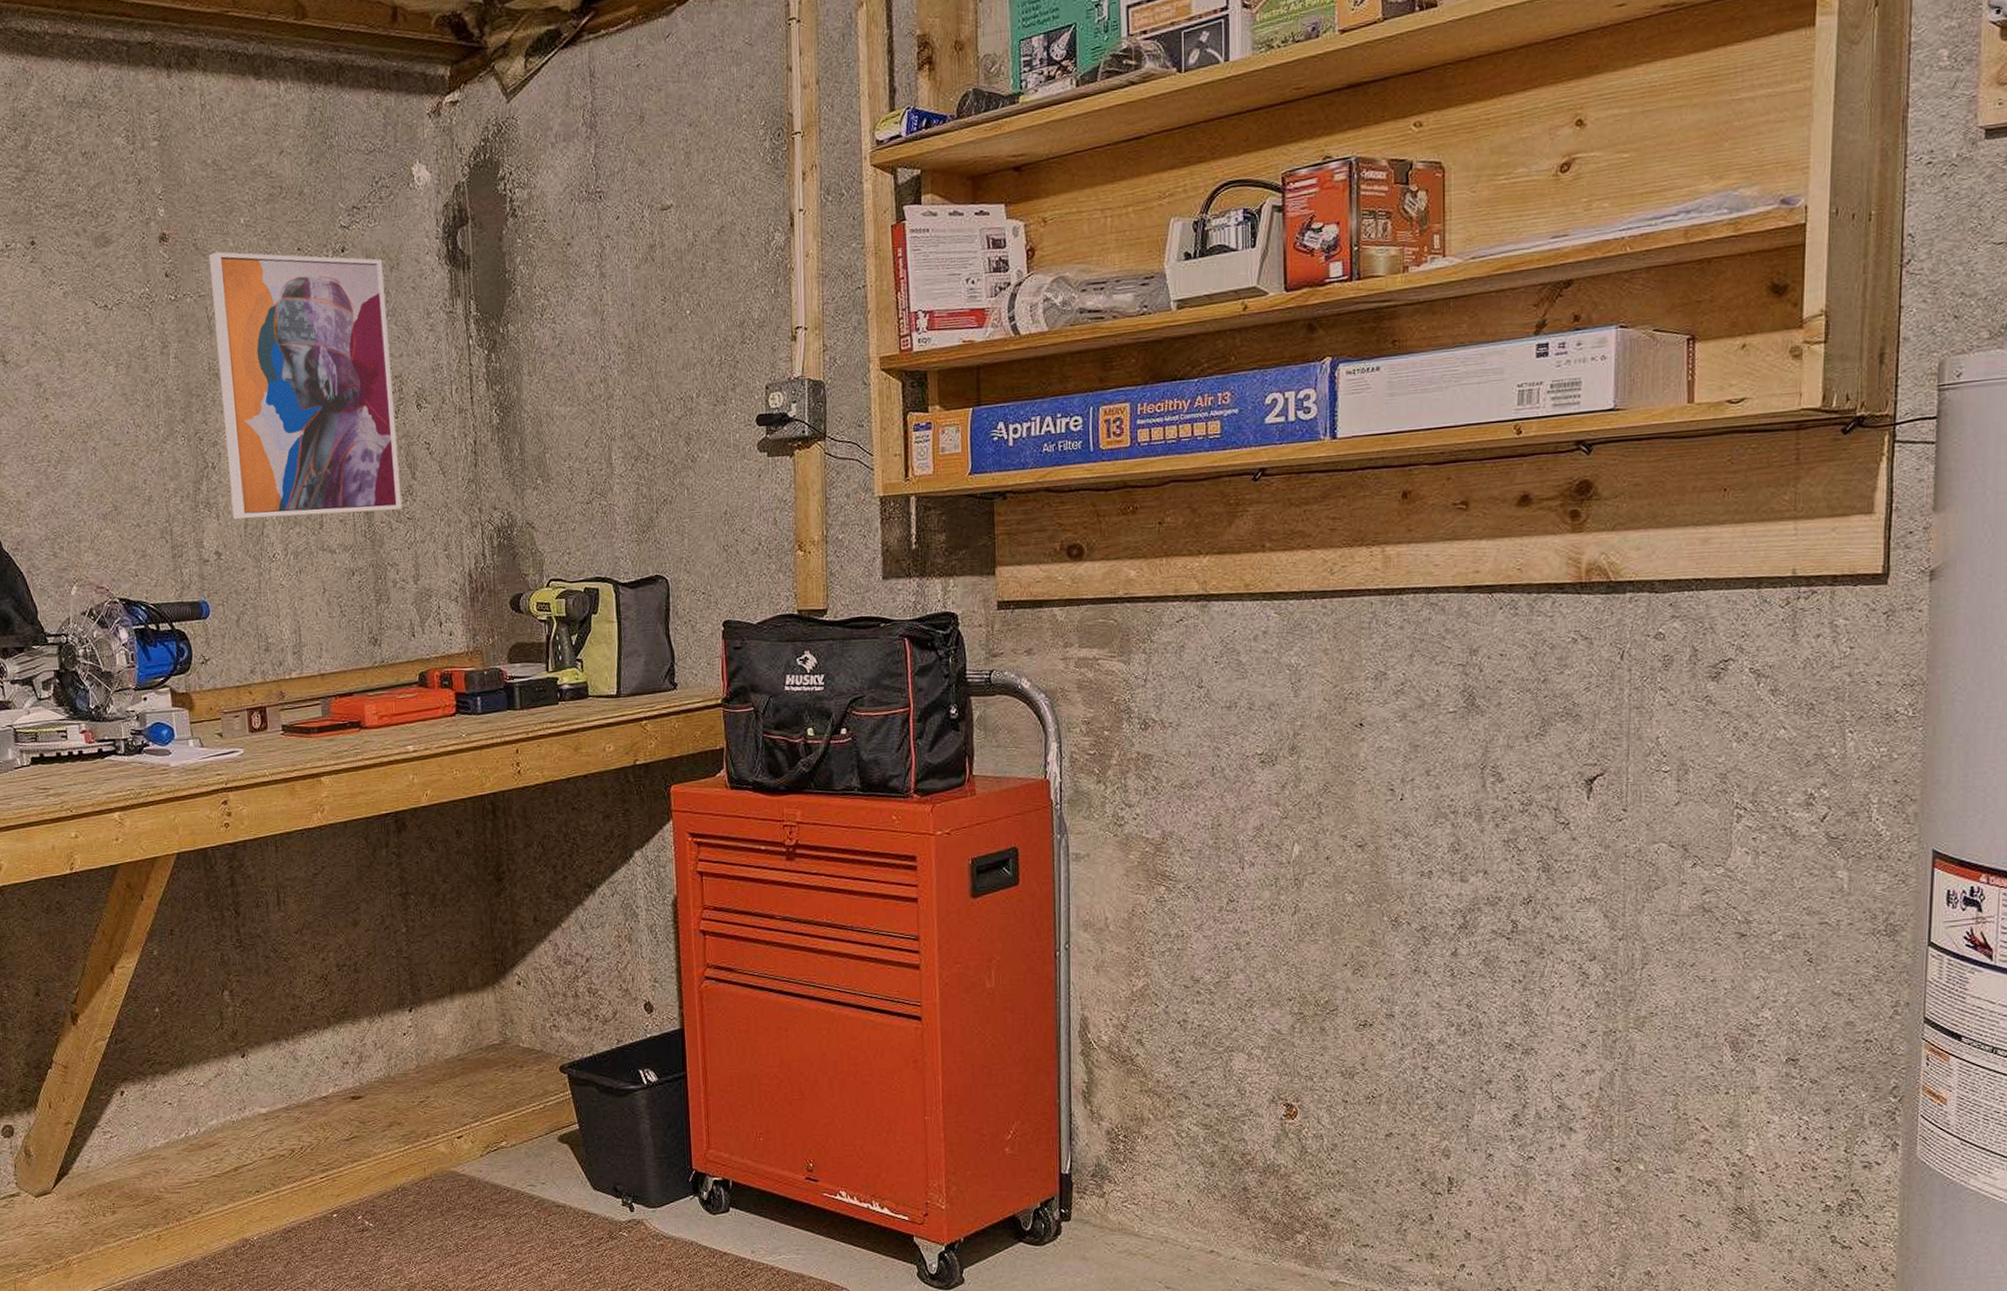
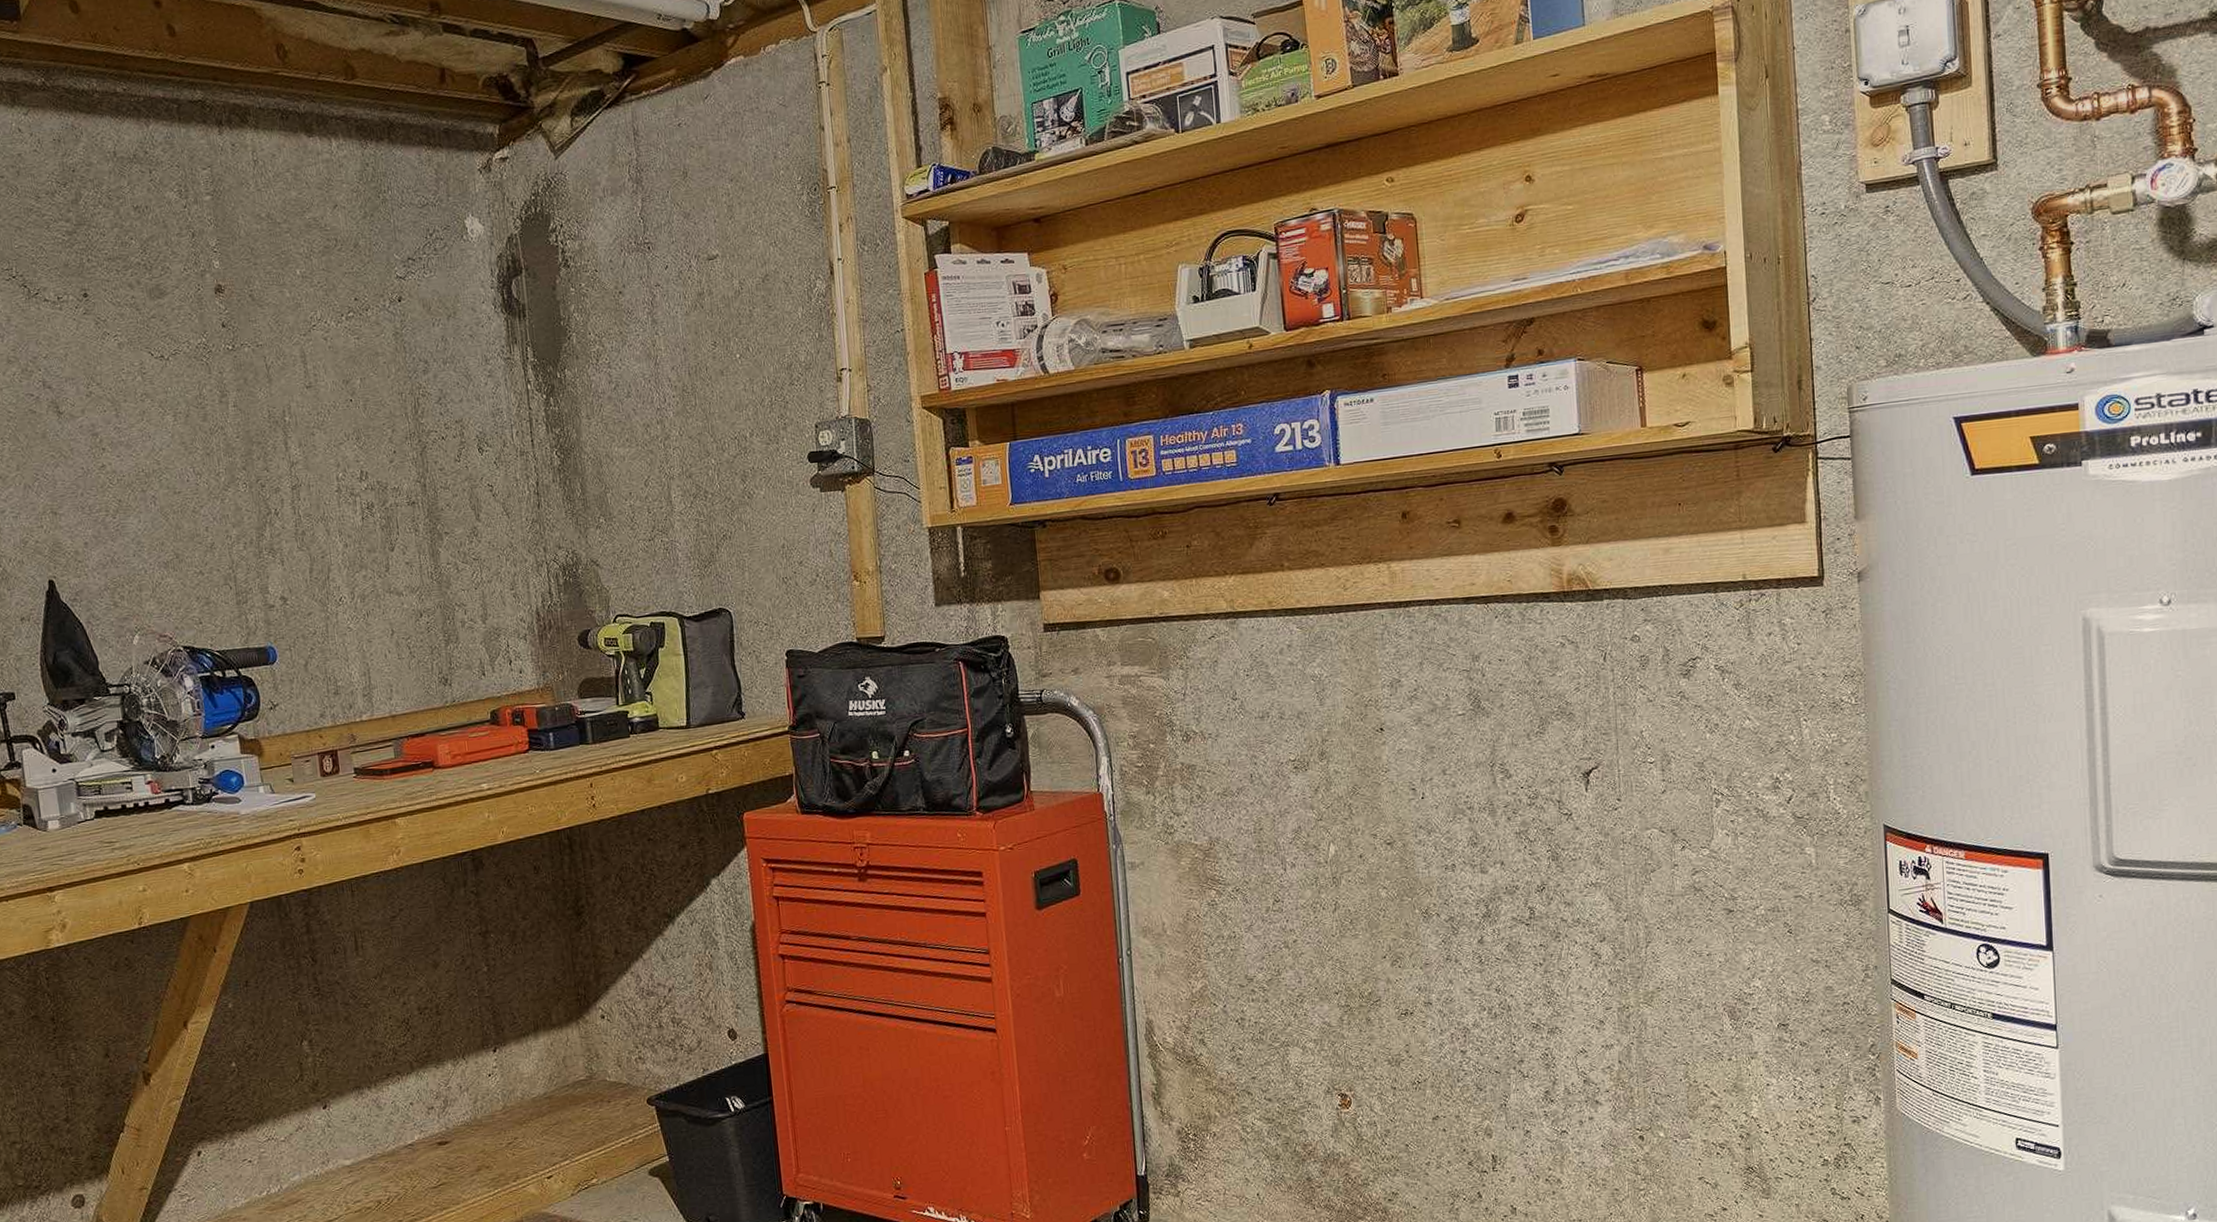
wall art: present [209,251,402,520] -> none [266,302,468,565]

